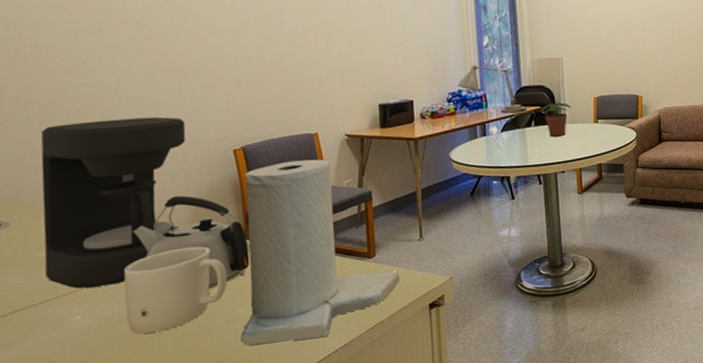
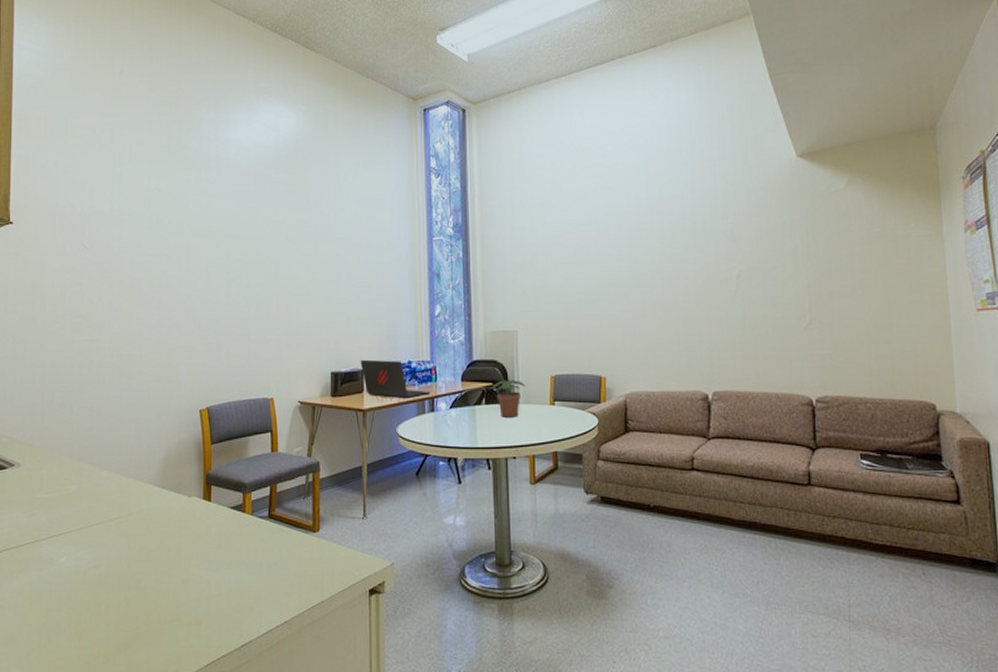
coffee maker: present [41,116,186,289] -> none [43,374,162,531]
mug: present [123,246,228,334] -> none [101,502,186,582]
kettle: present [132,195,250,290] -> none [112,451,206,546]
paper towel: present [240,159,400,346] -> none [192,424,342,611]
laptop: none [409,90,482,126] -> present [360,359,430,399]
desk lamp: present [457,64,527,114] -> none [408,334,477,389]

